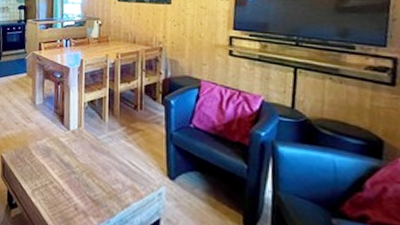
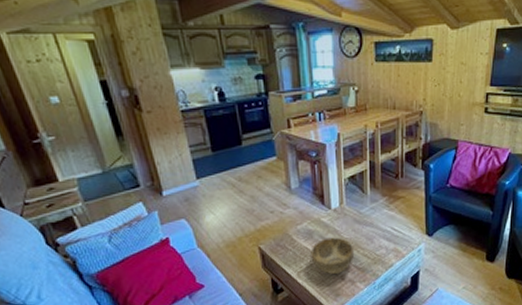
decorative bowl: none [45,159,90,201] -> present [309,237,355,274]

